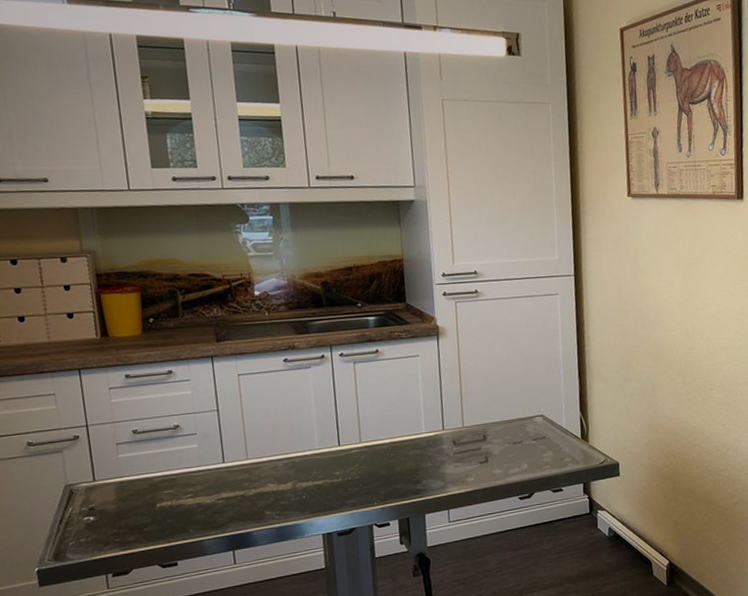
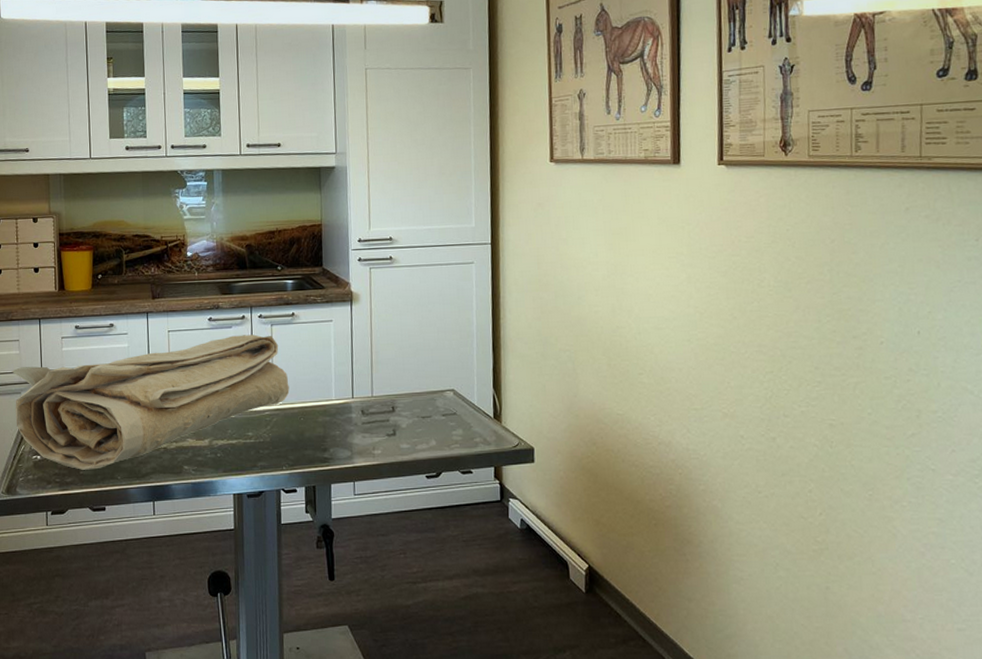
towel: none [48,373,377,527] -> present [11,334,290,470]

